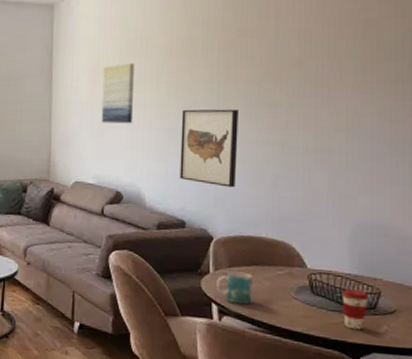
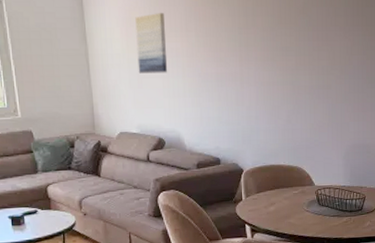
wall art: present [180,109,238,188] -> none [210,54,259,125]
mug: present [217,271,253,305] -> none [248,195,276,222]
coffee cup: present [342,289,369,330] -> none [339,197,357,228]

